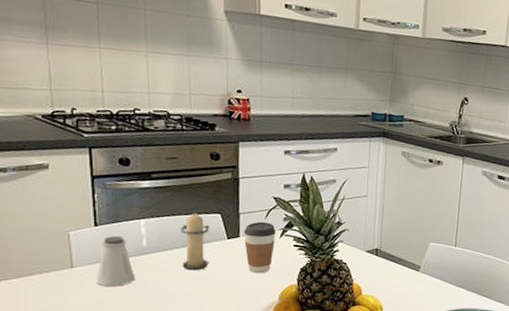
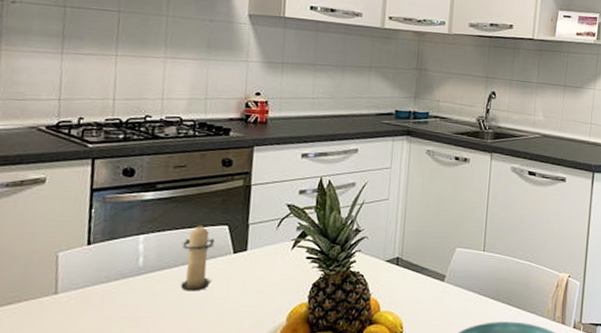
saltshaker: present [96,236,136,286] -> none [81,255,127,314]
coffee cup: present [243,221,276,274] -> none [252,232,288,292]

